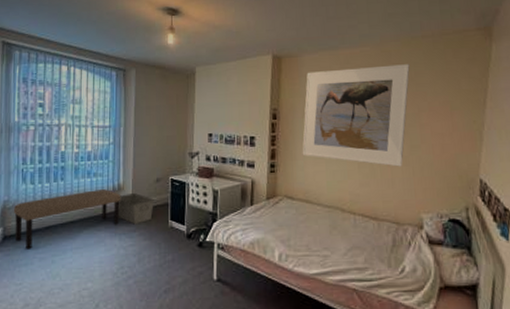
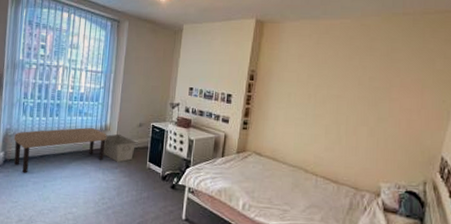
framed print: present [302,64,410,167] -> none [274,38,387,137]

